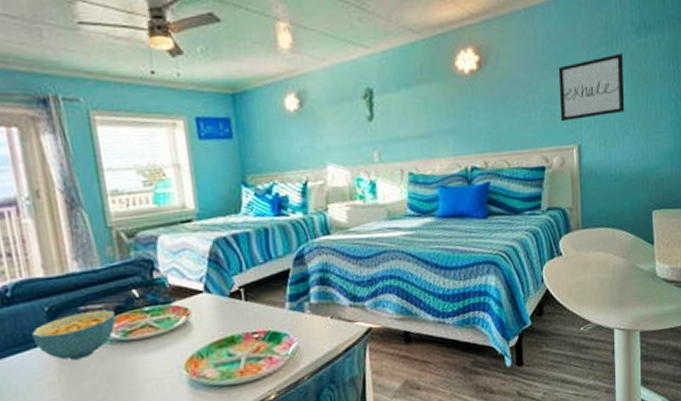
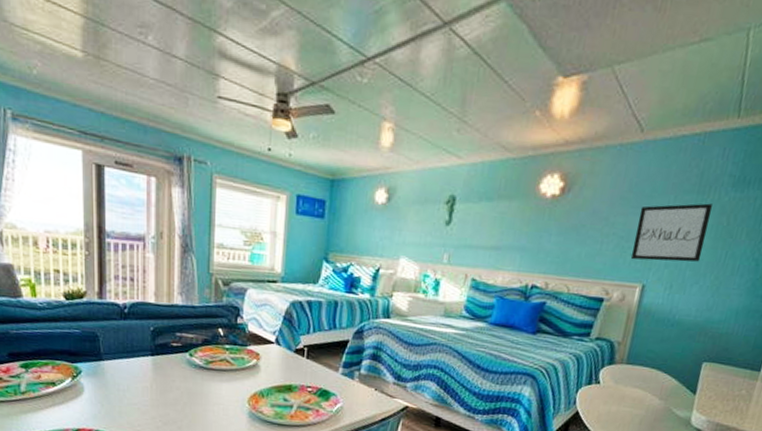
cereal bowl: present [31,310,116,360] -> none [138,337,203,375]

